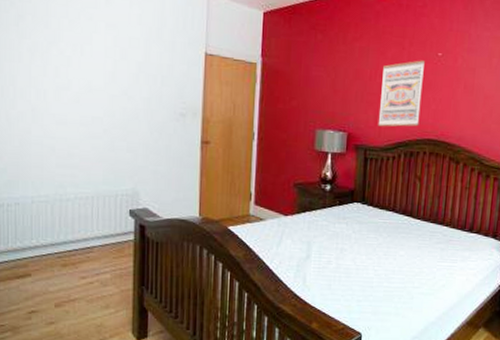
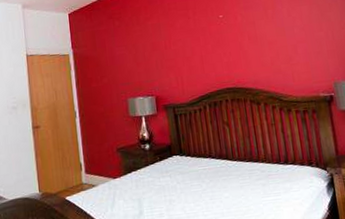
wall art: present [377,60,426,127] -> none [174,24,216,86]

